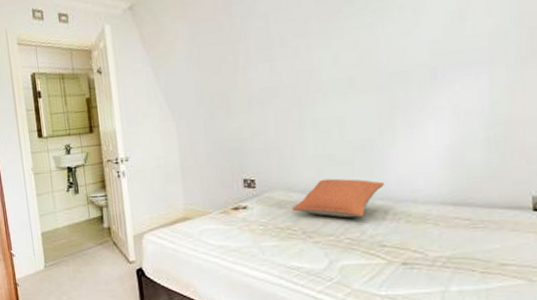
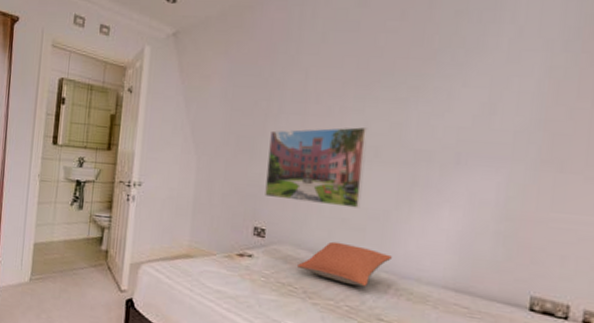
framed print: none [242,61,344,148] -> present [265,127,368,209]

